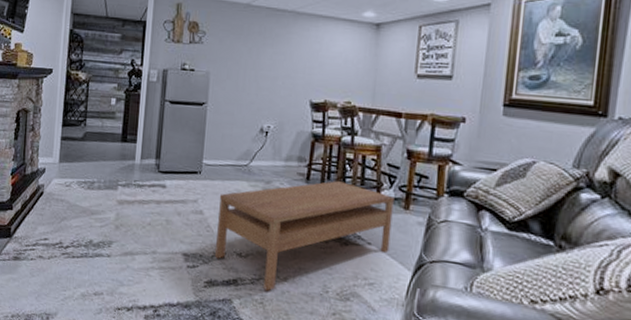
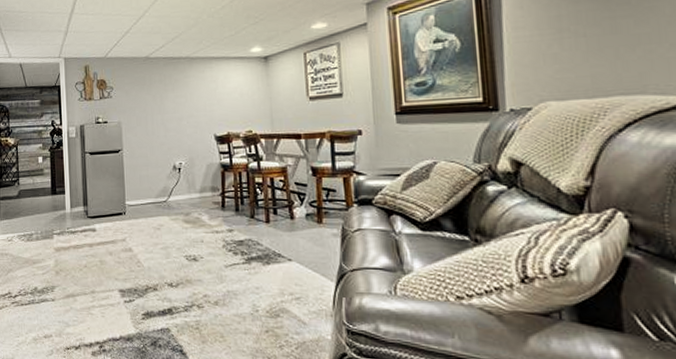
coffee table: present [215,181,394,291] -> none [144,205,310,316]

